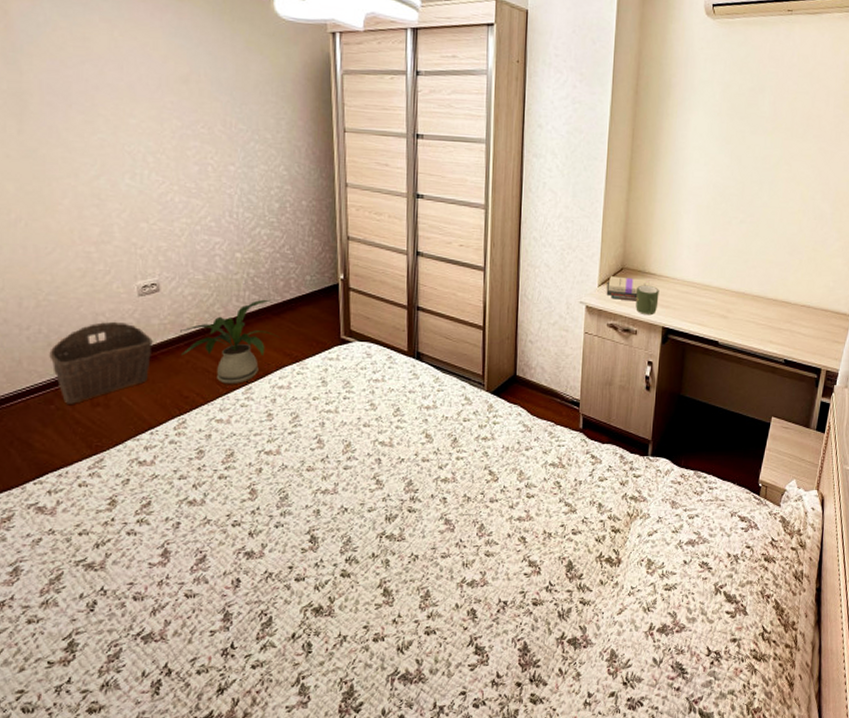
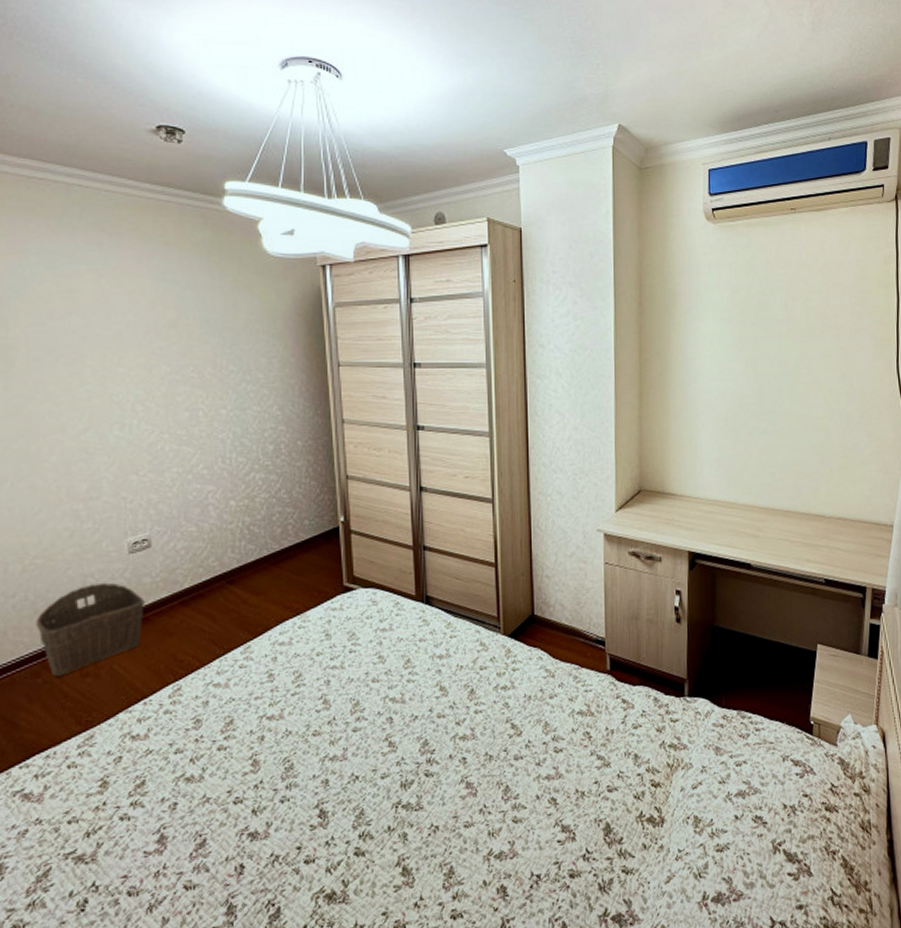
house plant: present [180,300,281,384] -> none [173,549,280,644]
books: present [606,276,650,301] -> none [624,499,671,526]
mug: present [636,285,659,316] -> none [657,507,682,540]

